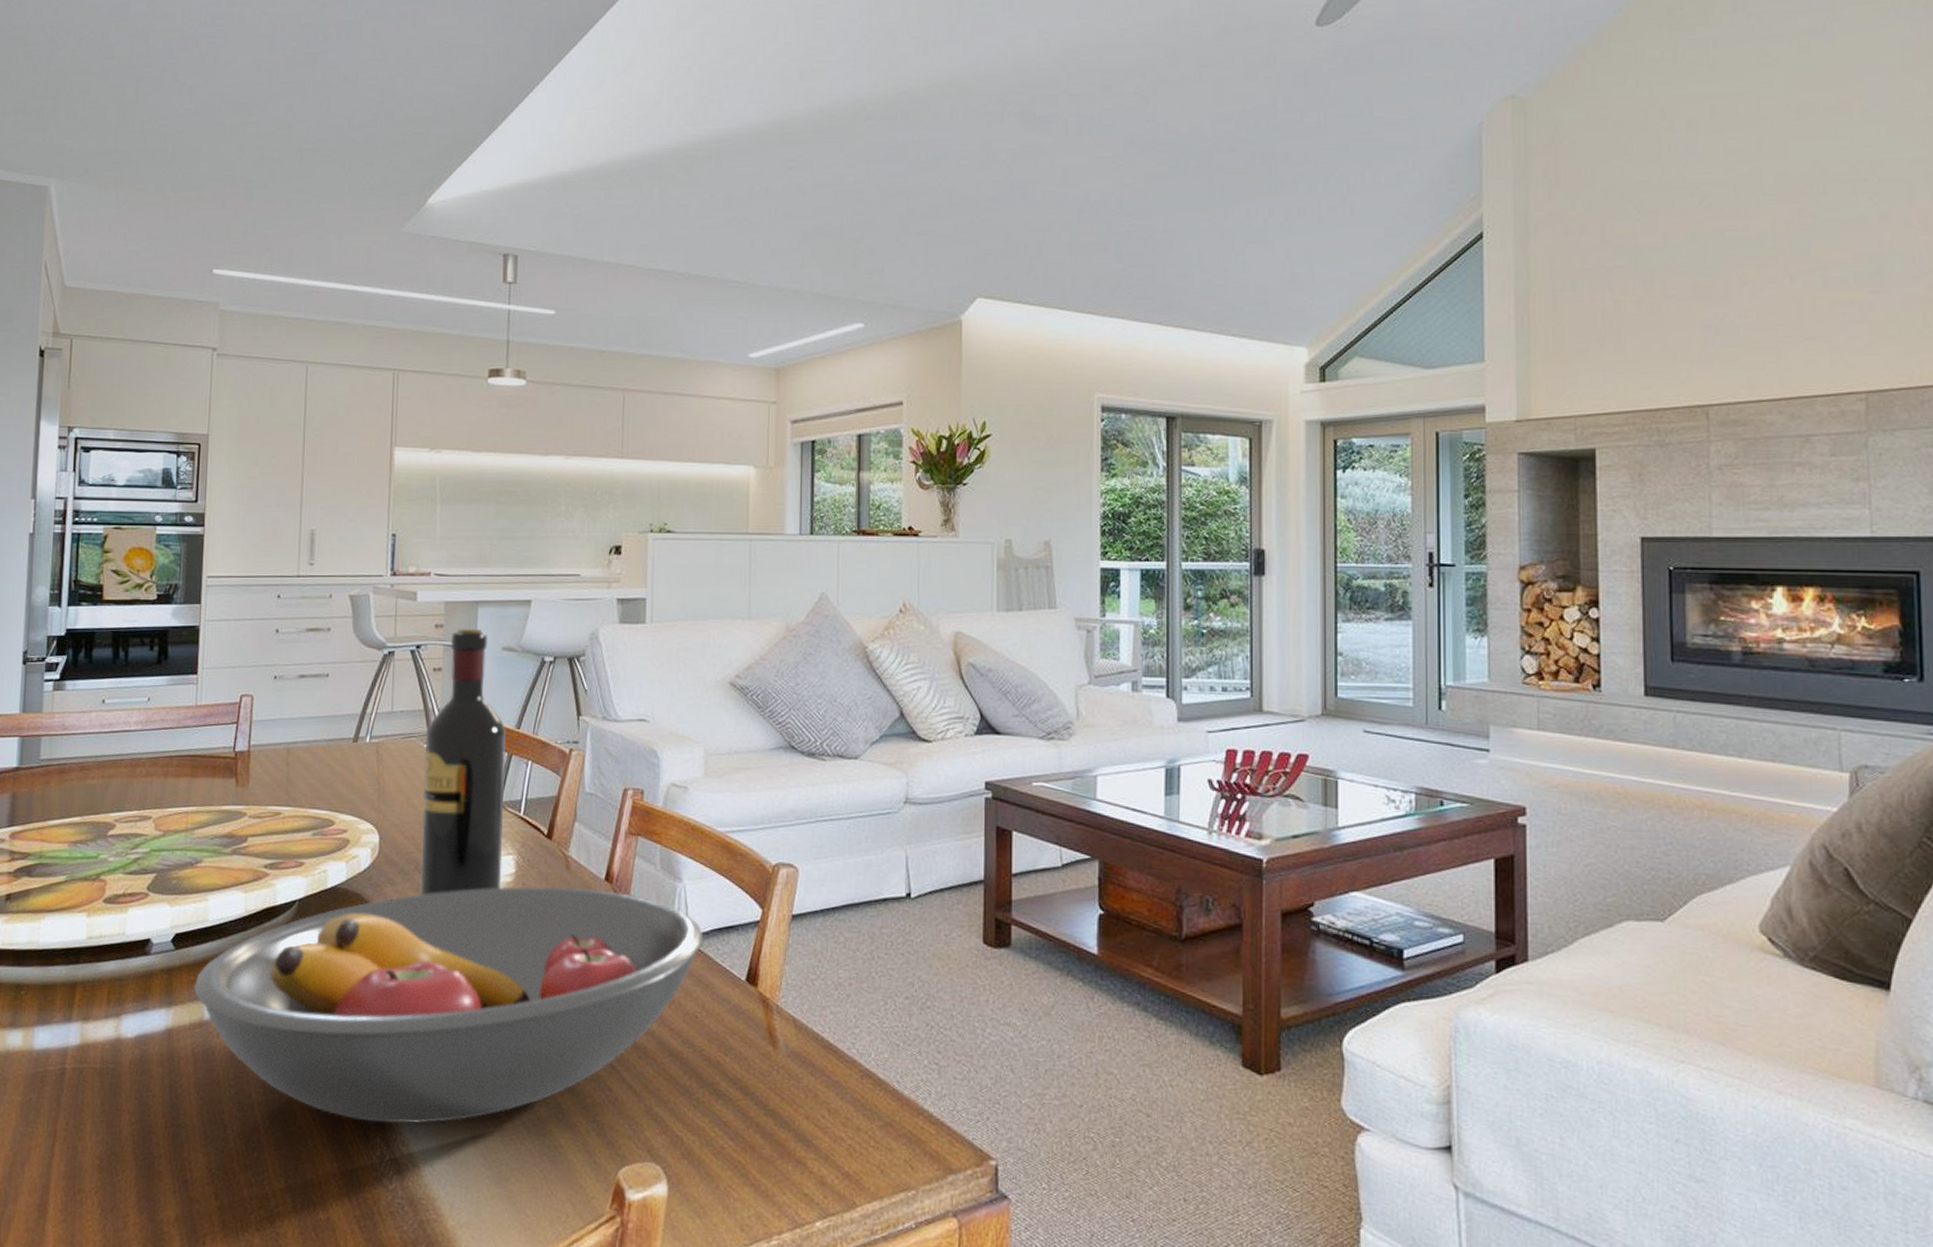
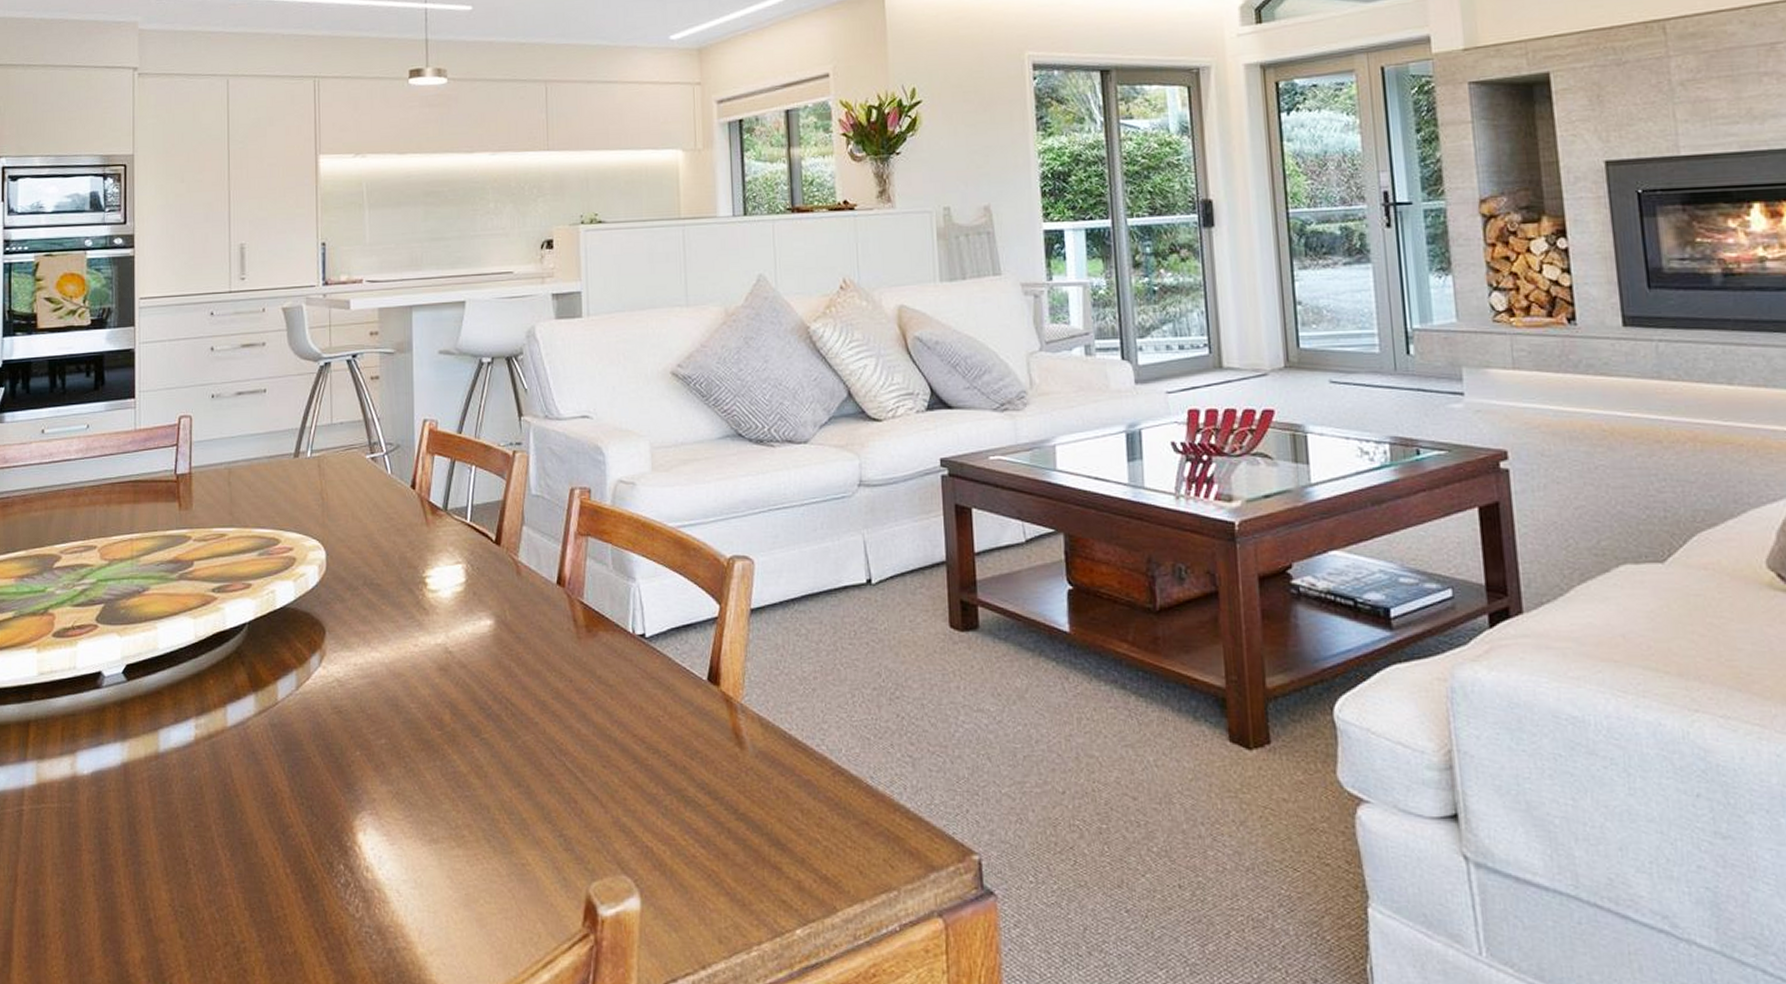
fruit bowl: present [193,886,704,1124] -> none [147,593,661,850]
wine bottle: present [420,628,507,896] -> none [366,334,452,611]

